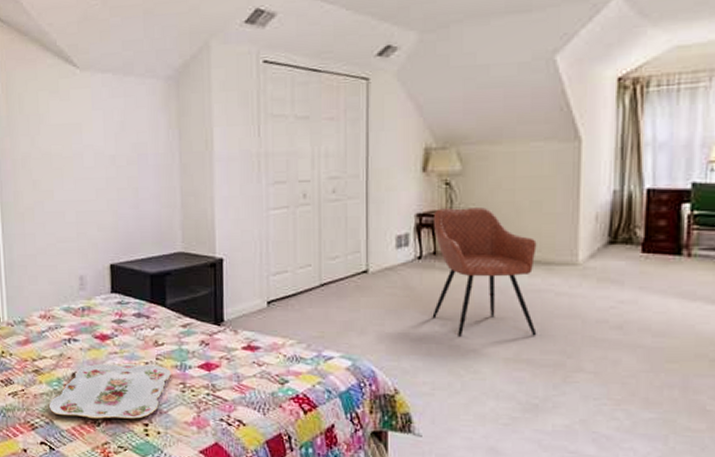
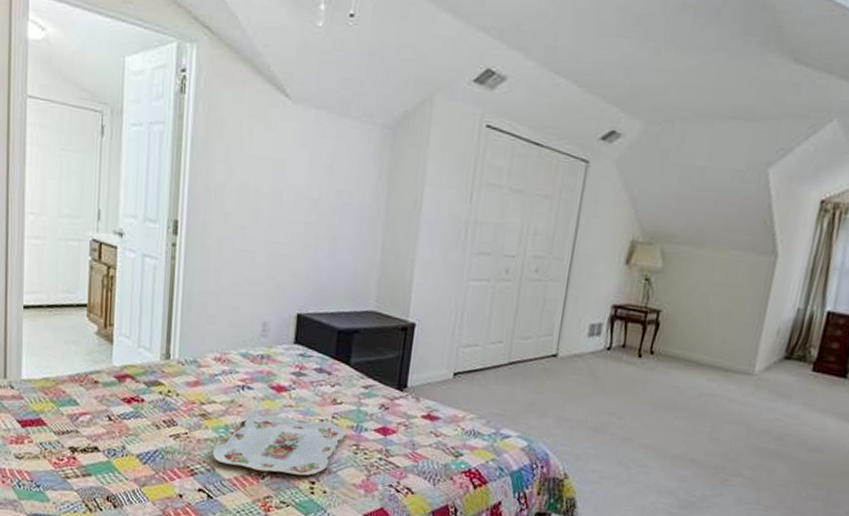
armchair: present [432,208,537,336] -> none [611,303,720,438]

